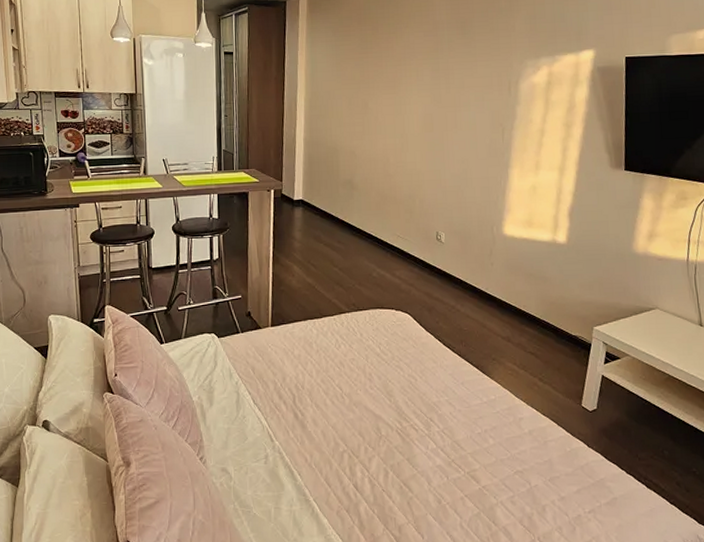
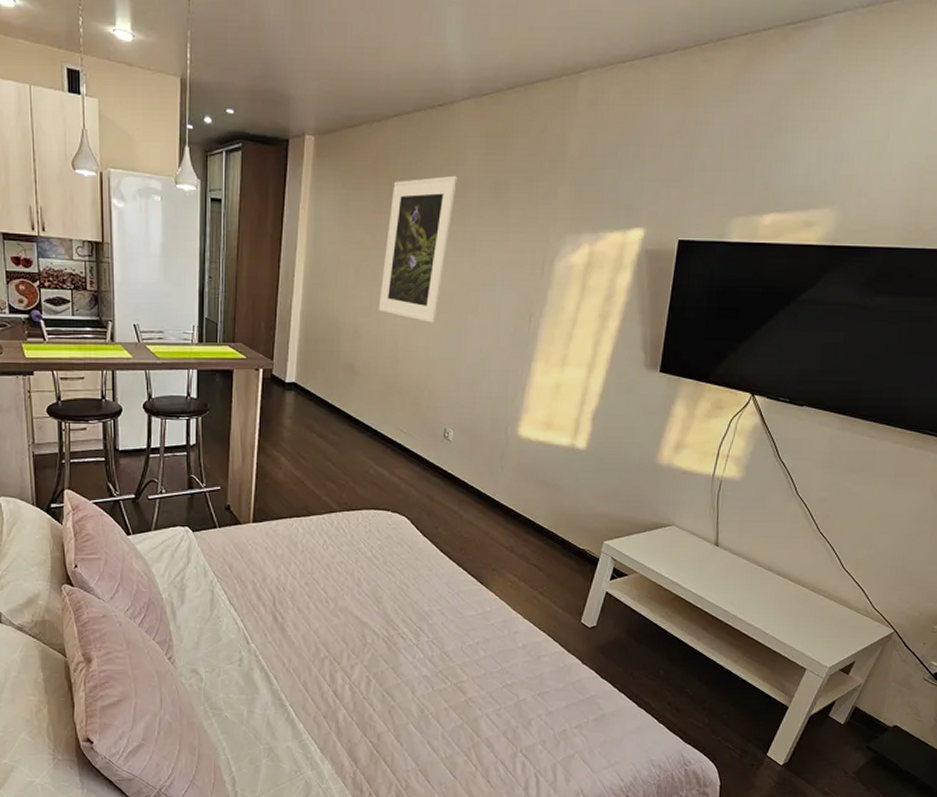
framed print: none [370,18,429,141] -> present [378,175,457,323]

